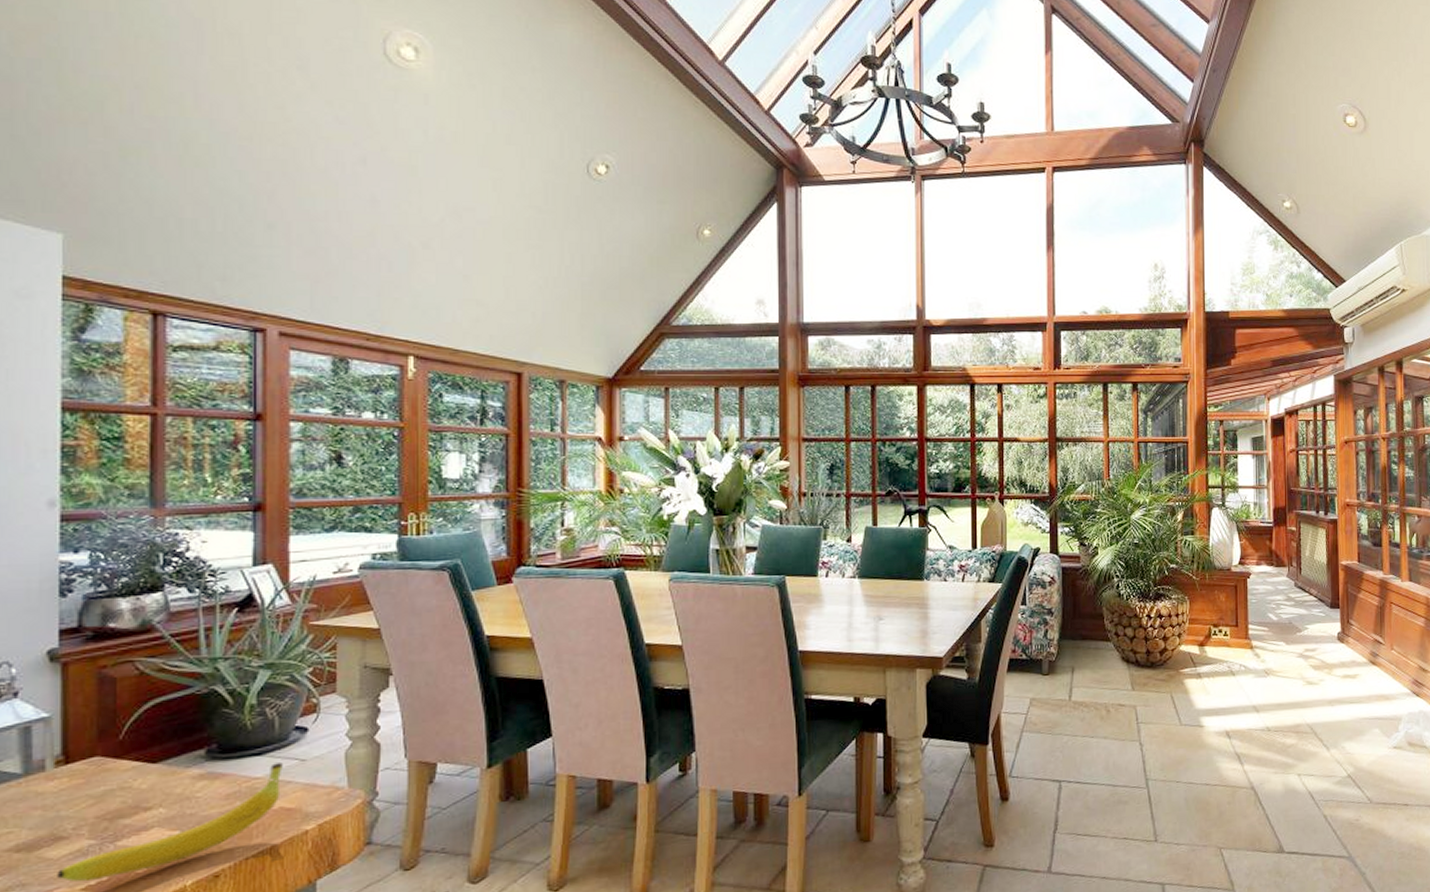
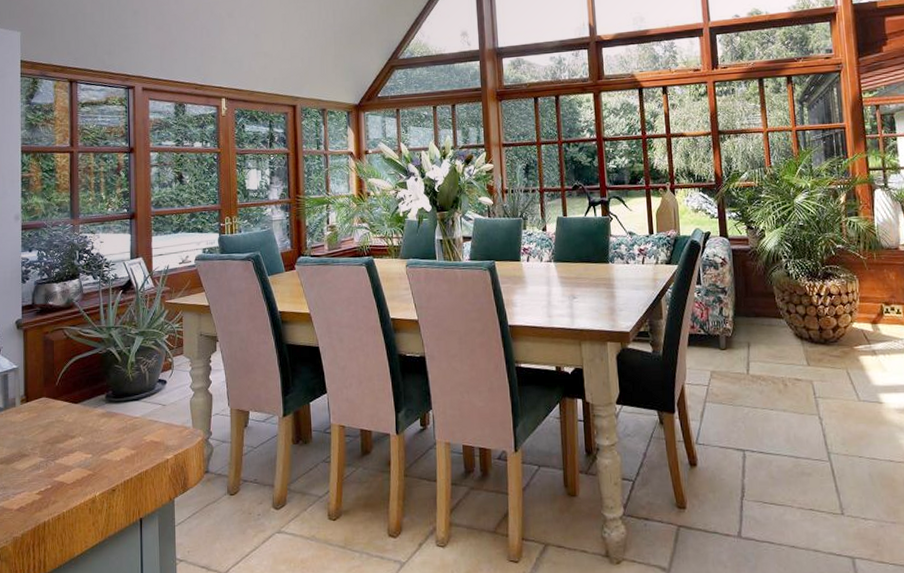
fruit: present [57,763,283,883] -> none [23,407,152,488]

